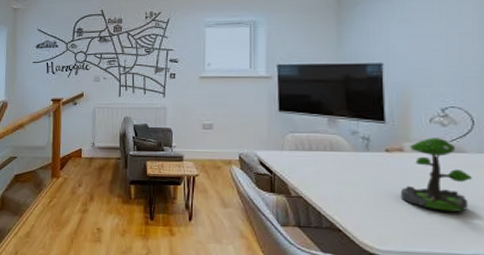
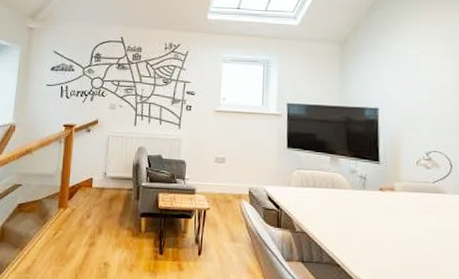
plant: present [400,138,472,212] -> none [391,179,450,248]

